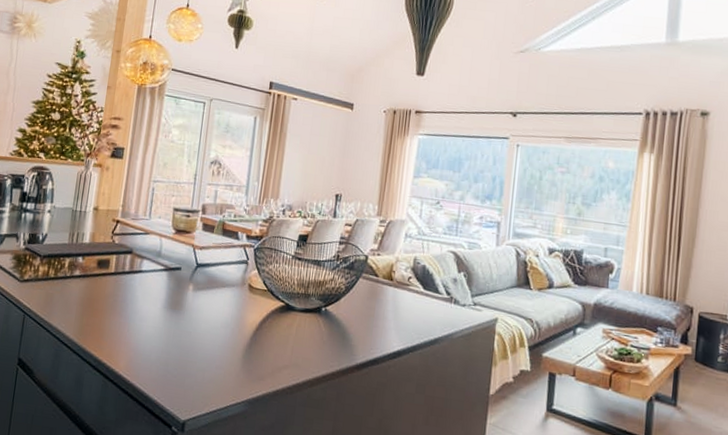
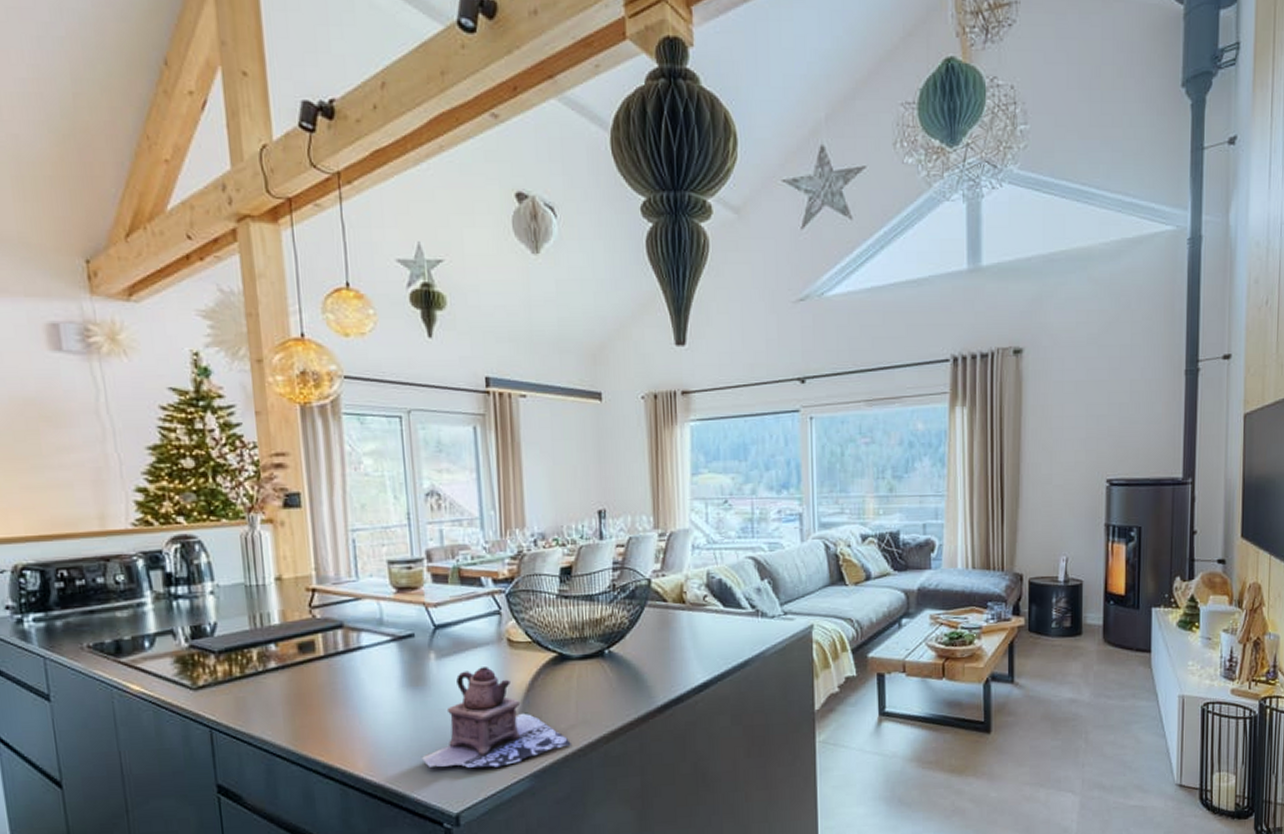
teapot: none [166,303,282,389] -> present [421,667,571,768]

